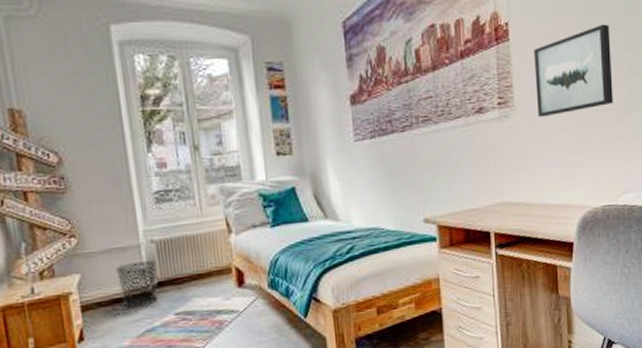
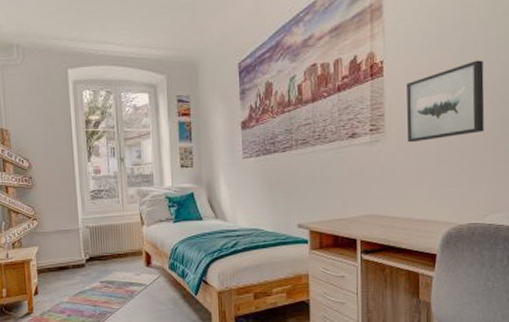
waste bin: present [116,260,158,309] -> none [62,241,90,275]

